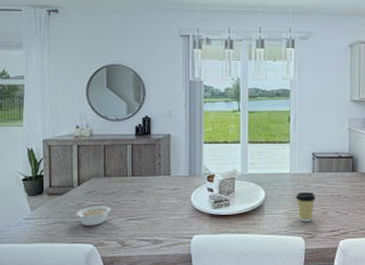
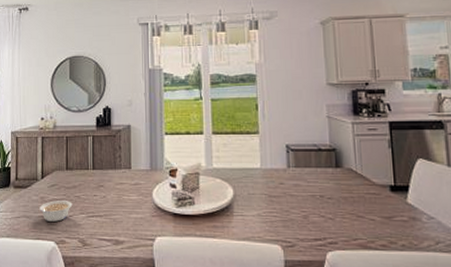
coffee cup: present [295,191,316,222] -> none [269,190,293,227]

